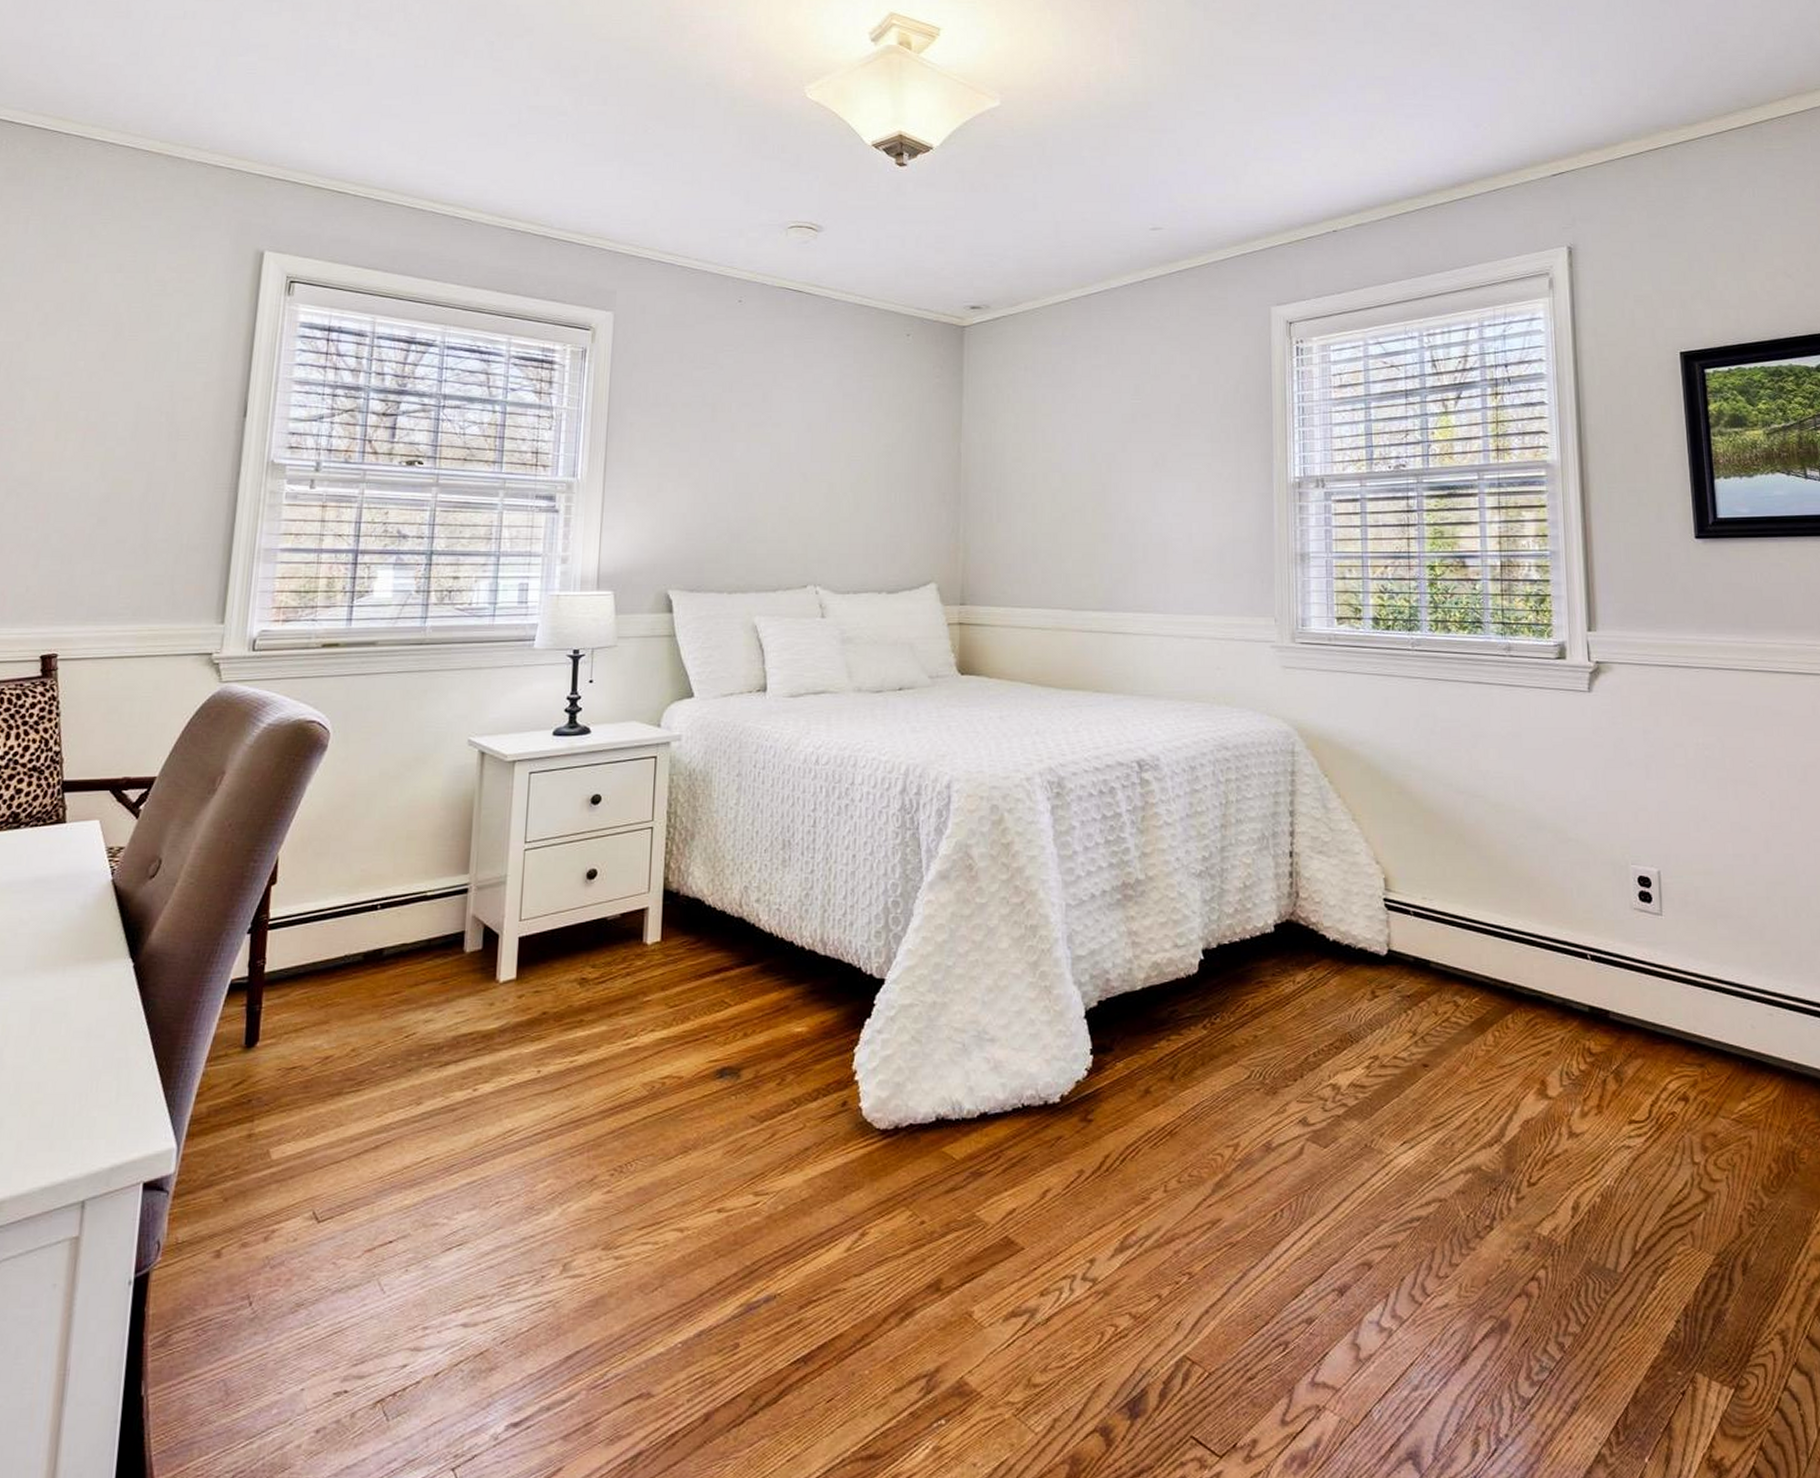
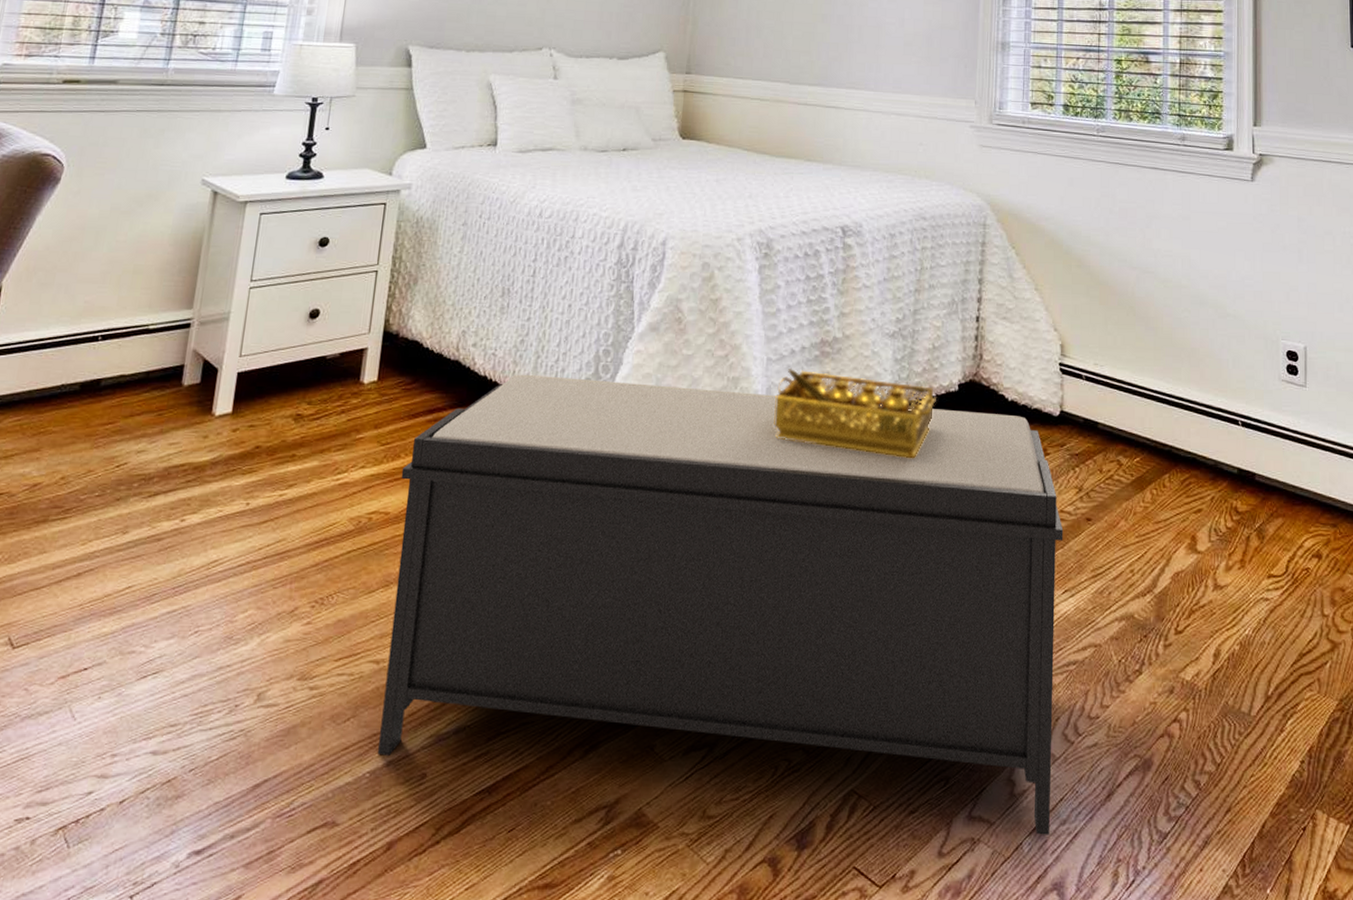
bench: none [688,929,1401,1402] -> present [378,374,1064,835]
decorative tray: none [1077,913,1251,1005] -> present [774,367,936,458]

